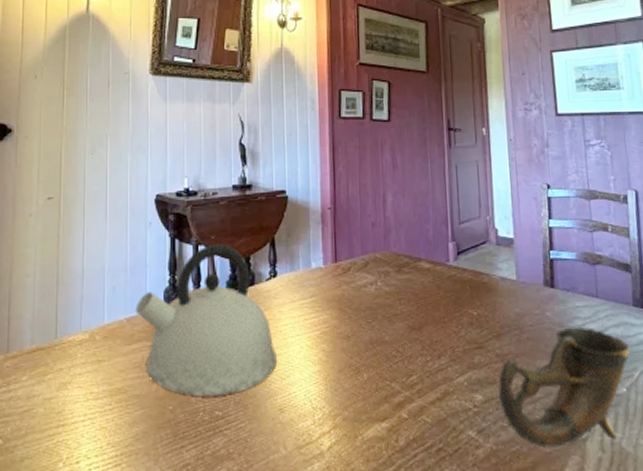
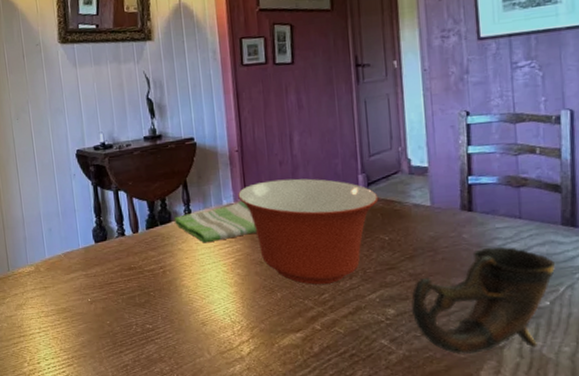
kettle: present [135,244,277,397] -> none [69,188,197,314]
dish towel: none [257,265,345,312] -> present [174,201,257,243]
mixing bowl: none [328,242,468,365] -> present [238,178,379,285]

